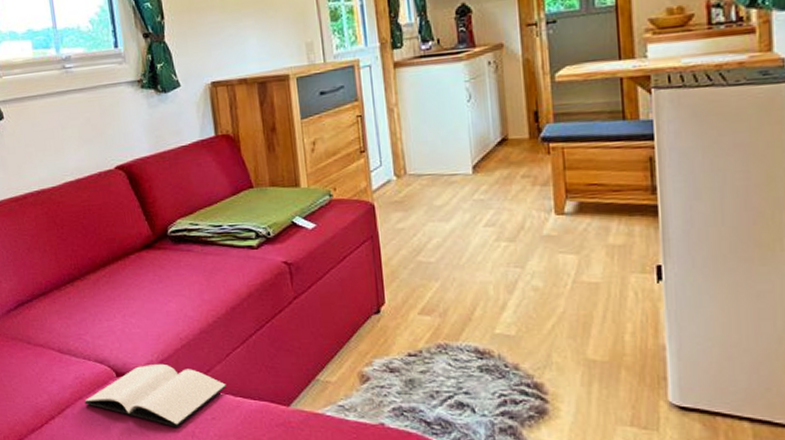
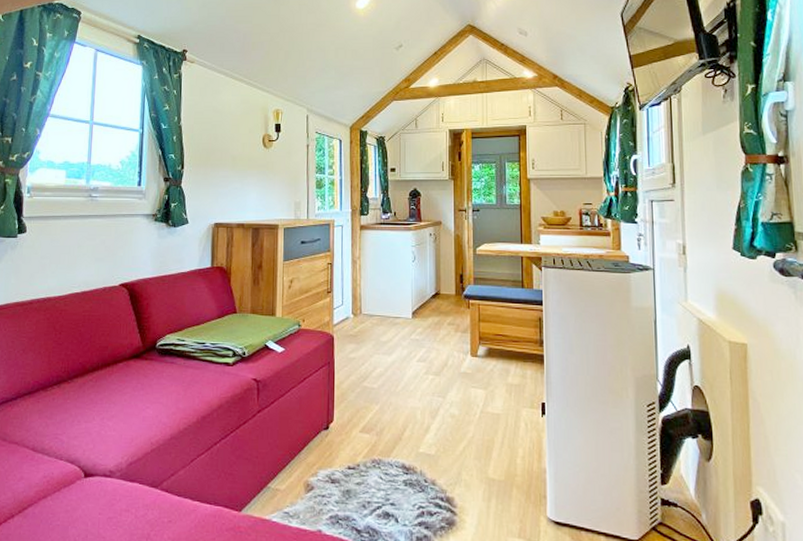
book: present [84,363,226,427] -> none [48,466,187,529]

